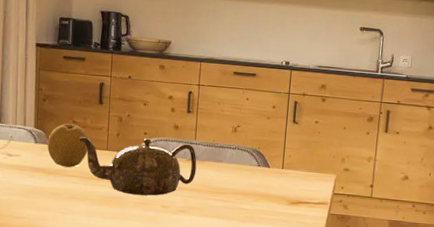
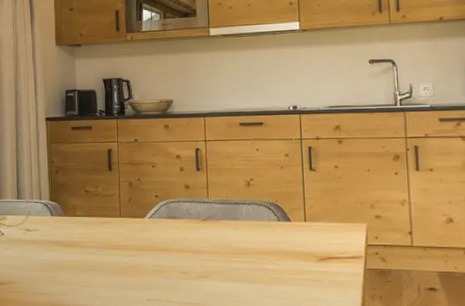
fruit: present [47,123,88,168] -> none [63,193,102,238]
teapot: present [79,137,197,196] -> none [92,200,213,262]

